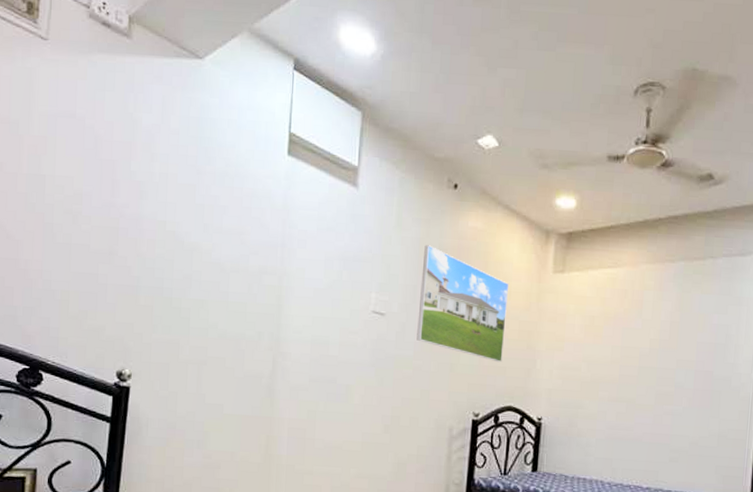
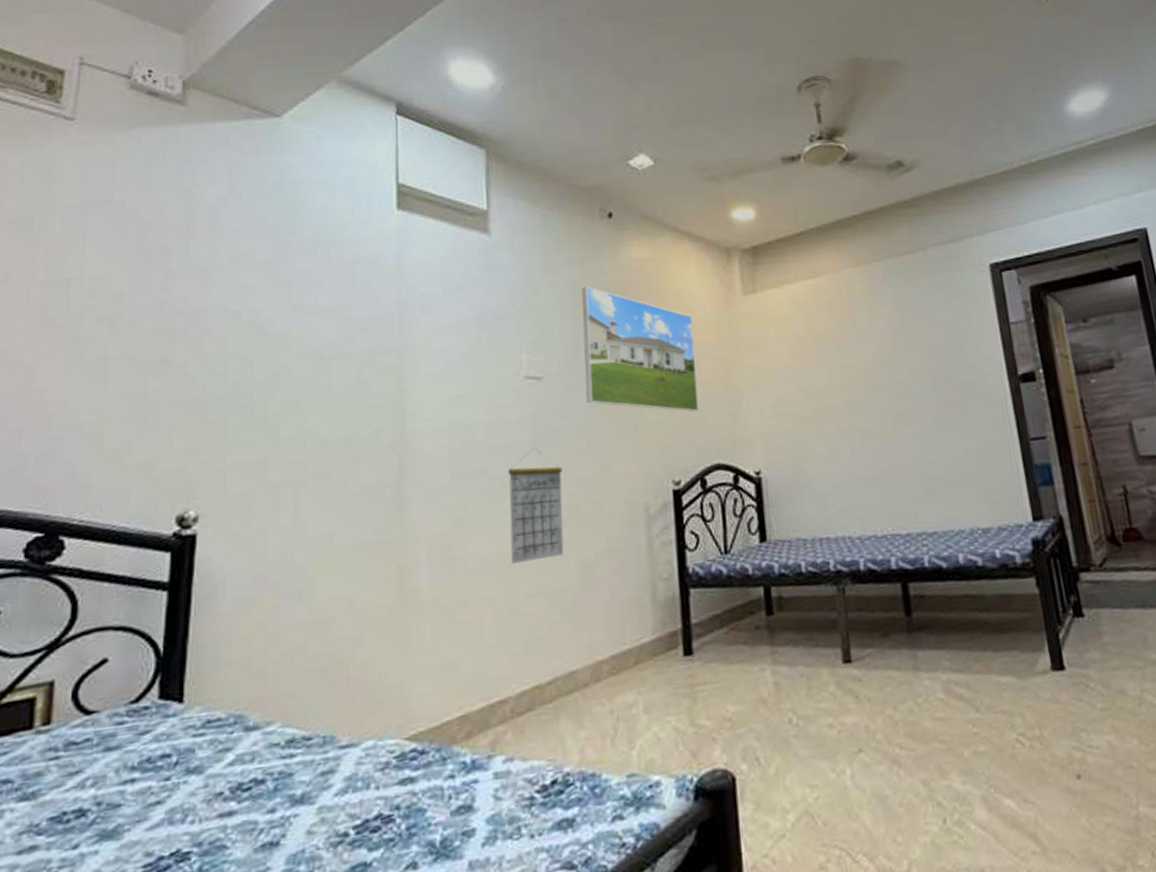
calendar: none [347,368,391,452] -> present [507,448,564,564]

